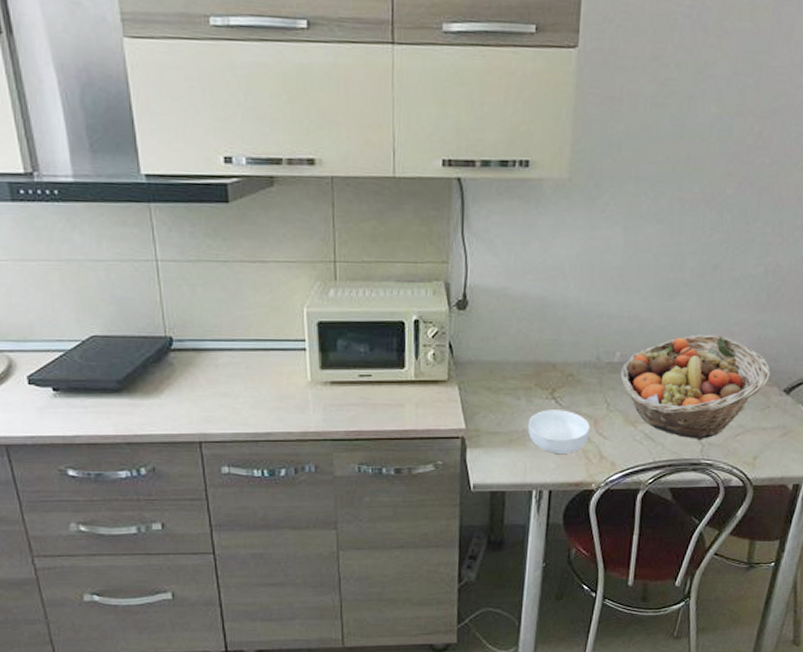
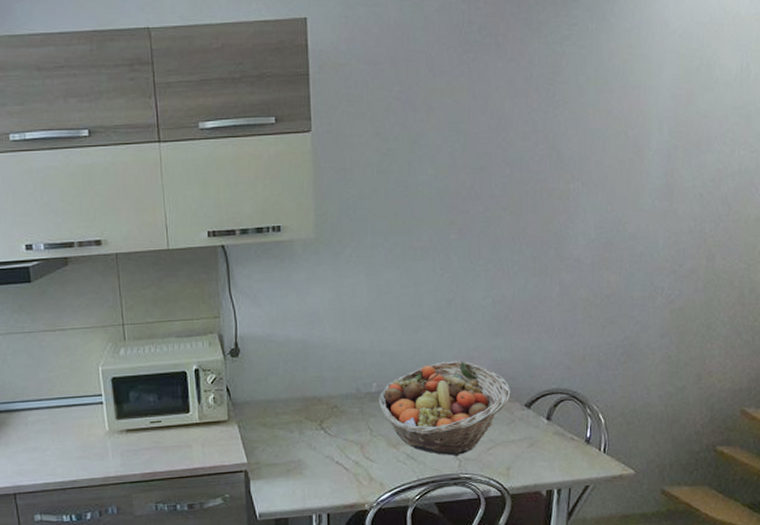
cereal bowl: present [527,410,590,455] -> none [302,438,358,480]

